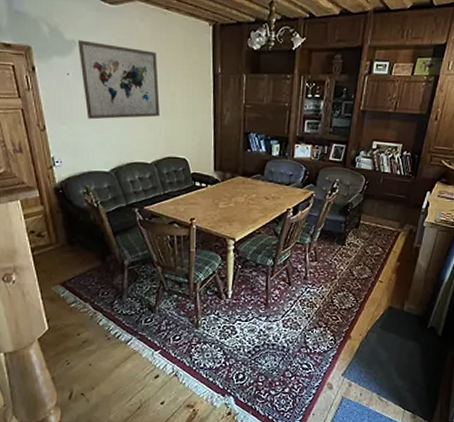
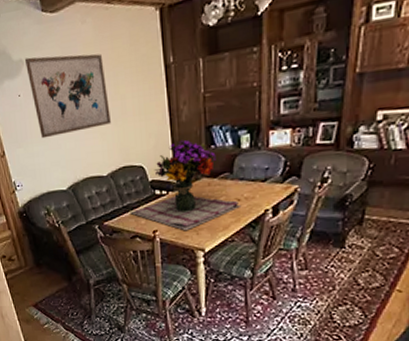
flower arrangement: none [170,139,269,221] -> present [130,138,242,231]

